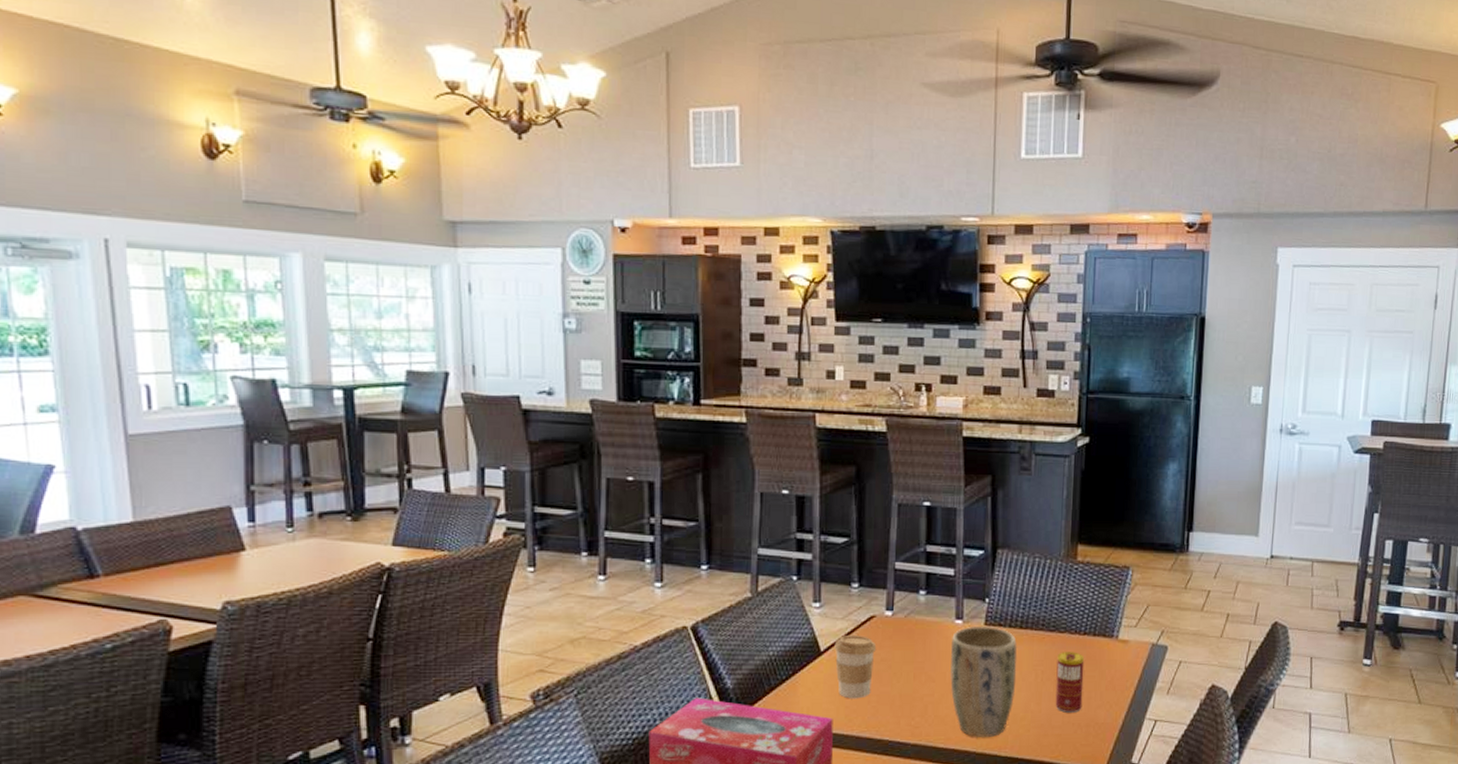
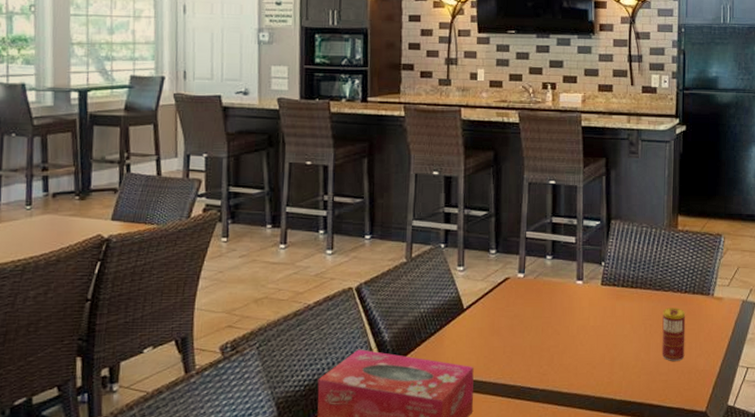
coffee cup: present [834,636,877,699] -> none [475,295,511,350]
plant pot: present [949,627,1018,737] -> none [572,286,629,383]

